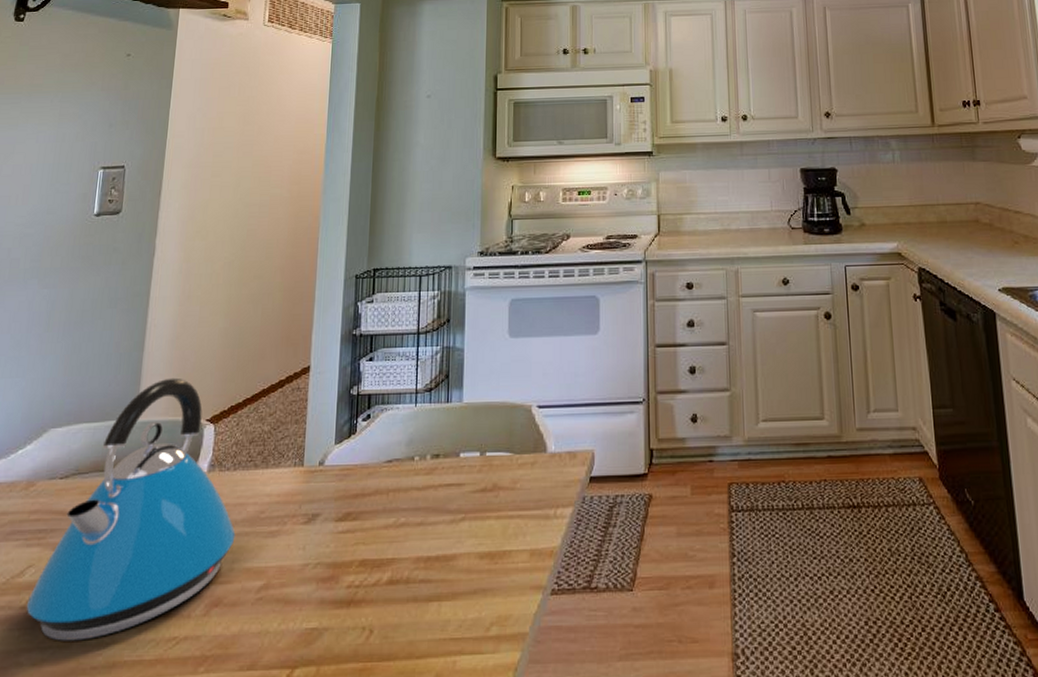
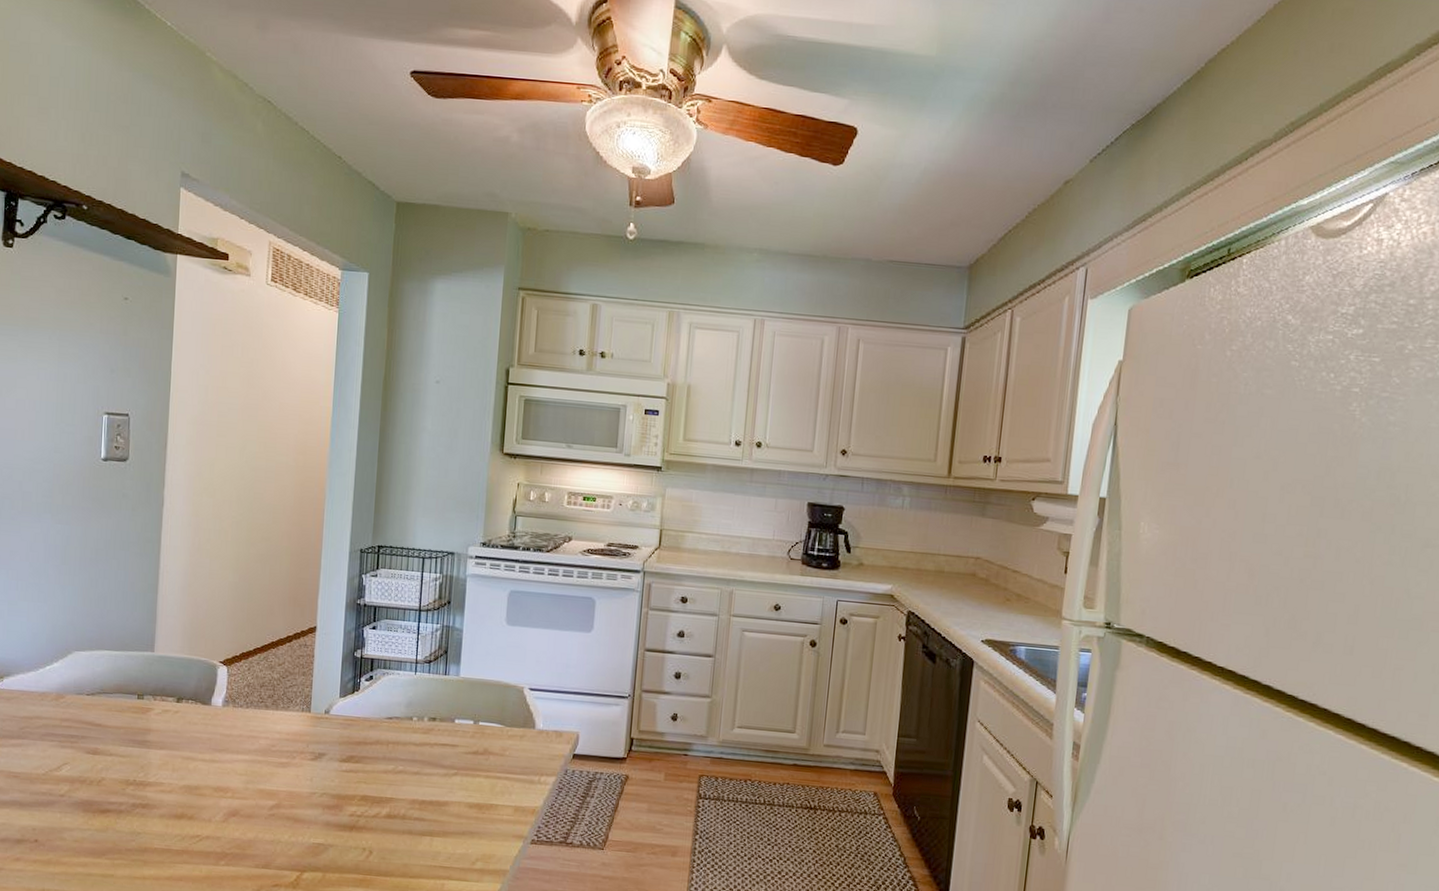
kettle: present [26,377,236,641] -> none [65,620,249,828]

